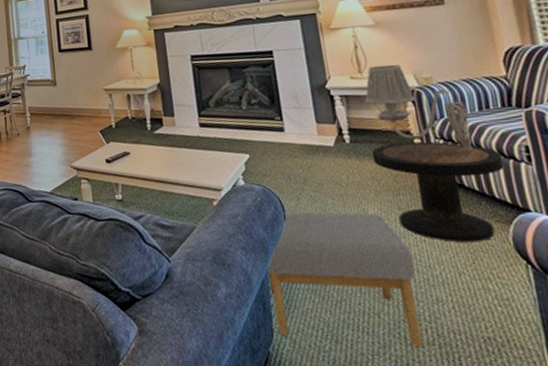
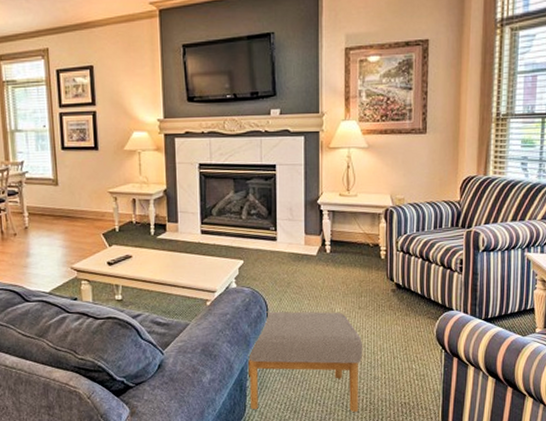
wall sconce: present [365,64,472,150] -> none [349,185,425,261]
side table: present [371,141,504,243] -> none [346,253,443,334]

